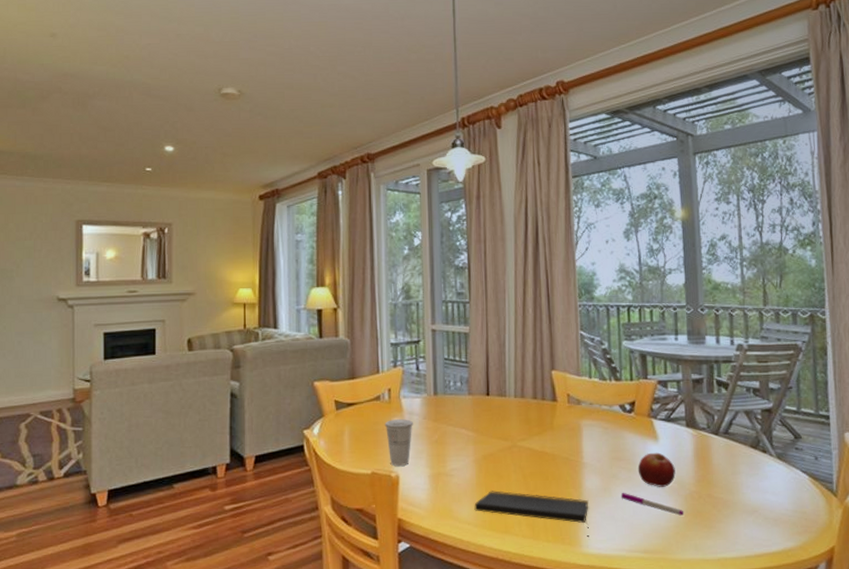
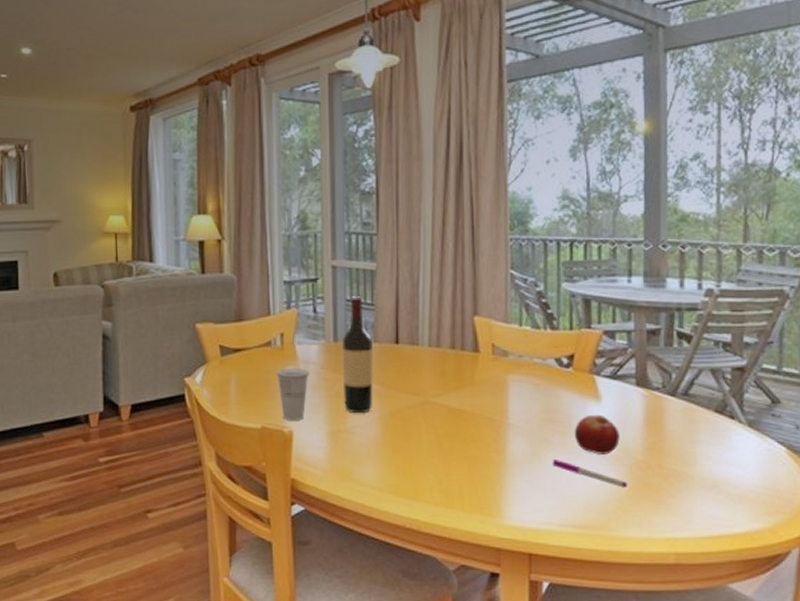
wine bottle: none [441,355,469,458] -> present [342,296,374,414]
notepad: present [474,490,589,538] -> none [379,452,513,508]

